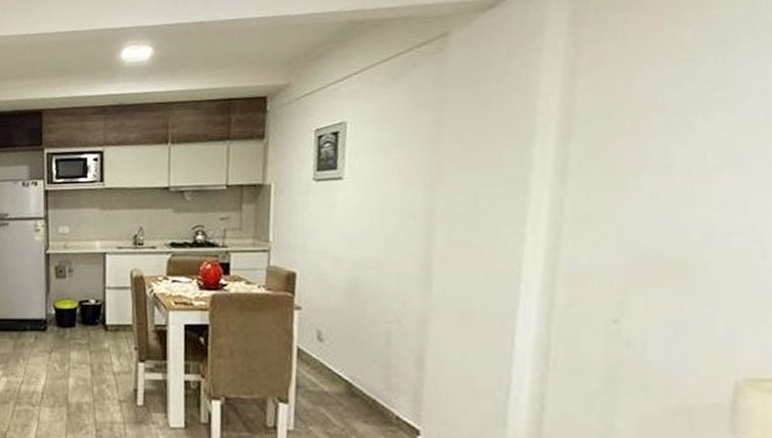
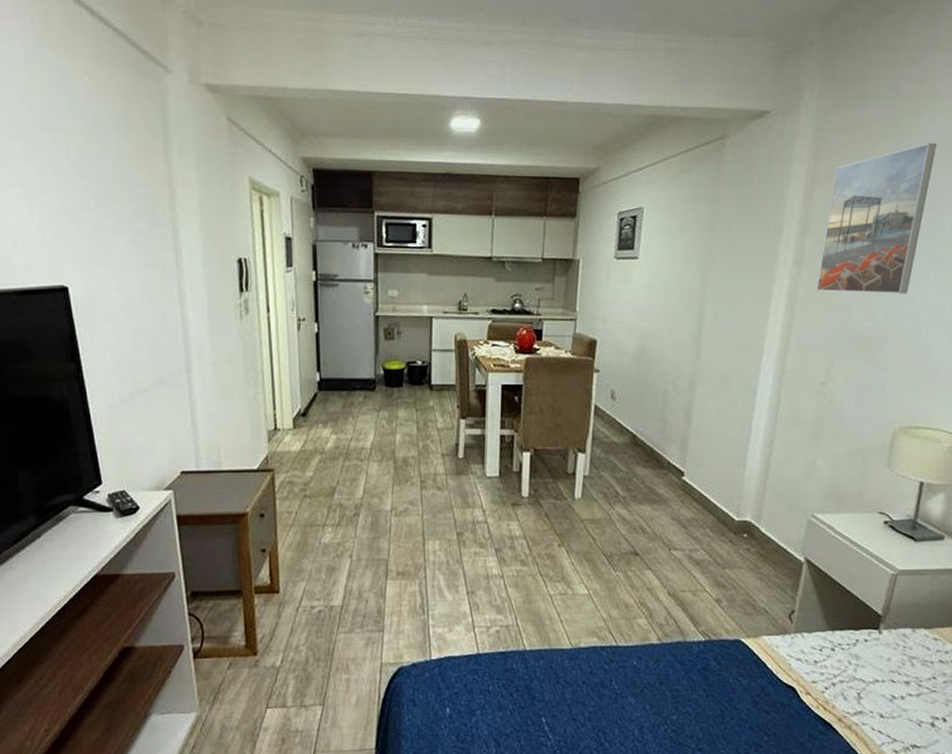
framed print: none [592,10,761,206] -> present [817,143,936,294]

